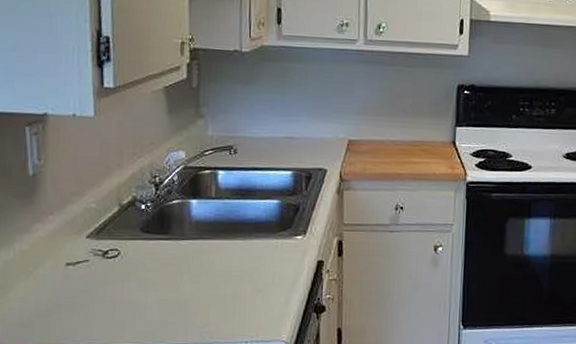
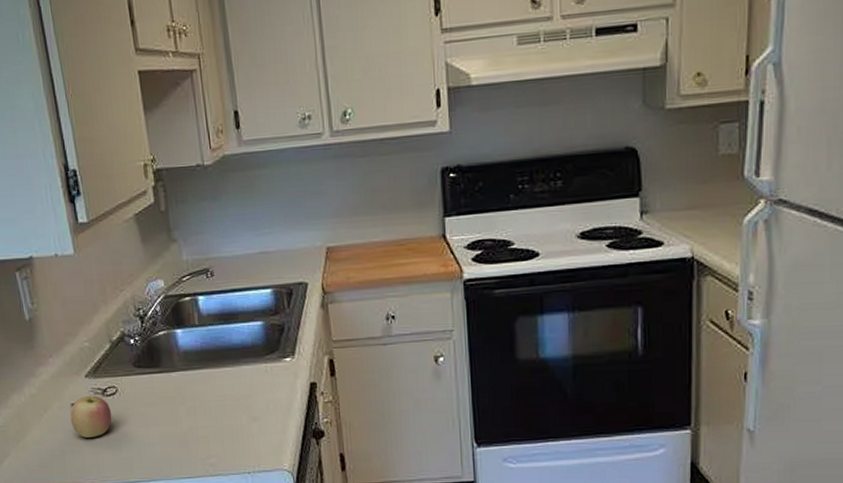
apple: none [63,256,110,299] -> present [70,395,112,438]

